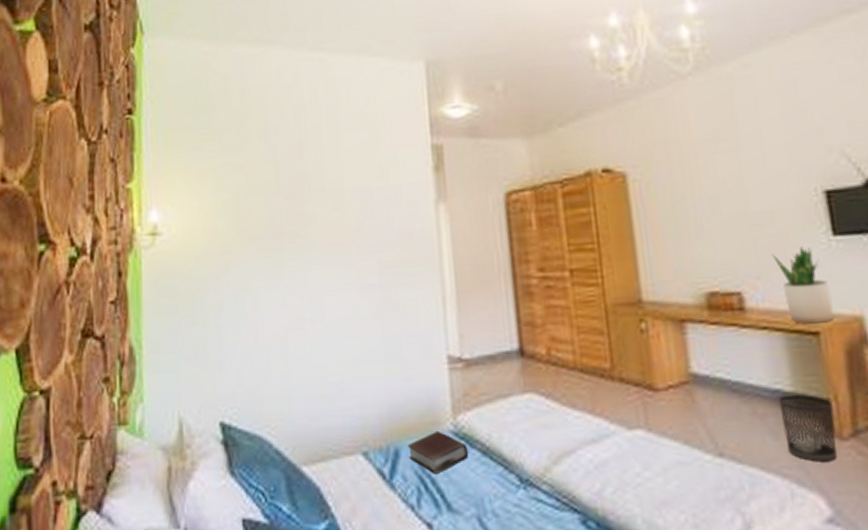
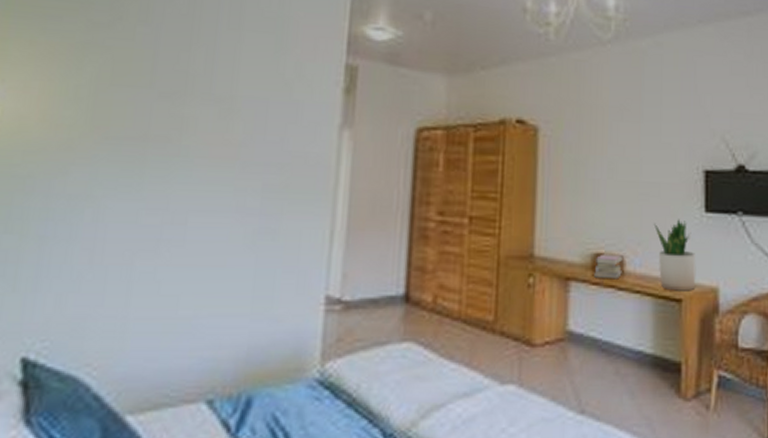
bible: present [407,430,469,474] -> none [262,378,333,427]
books: none [711,290,743,317] -> present [594,254,623,280]
waste bin: present [778,394,837,462] -> none [639,356,683,421]

